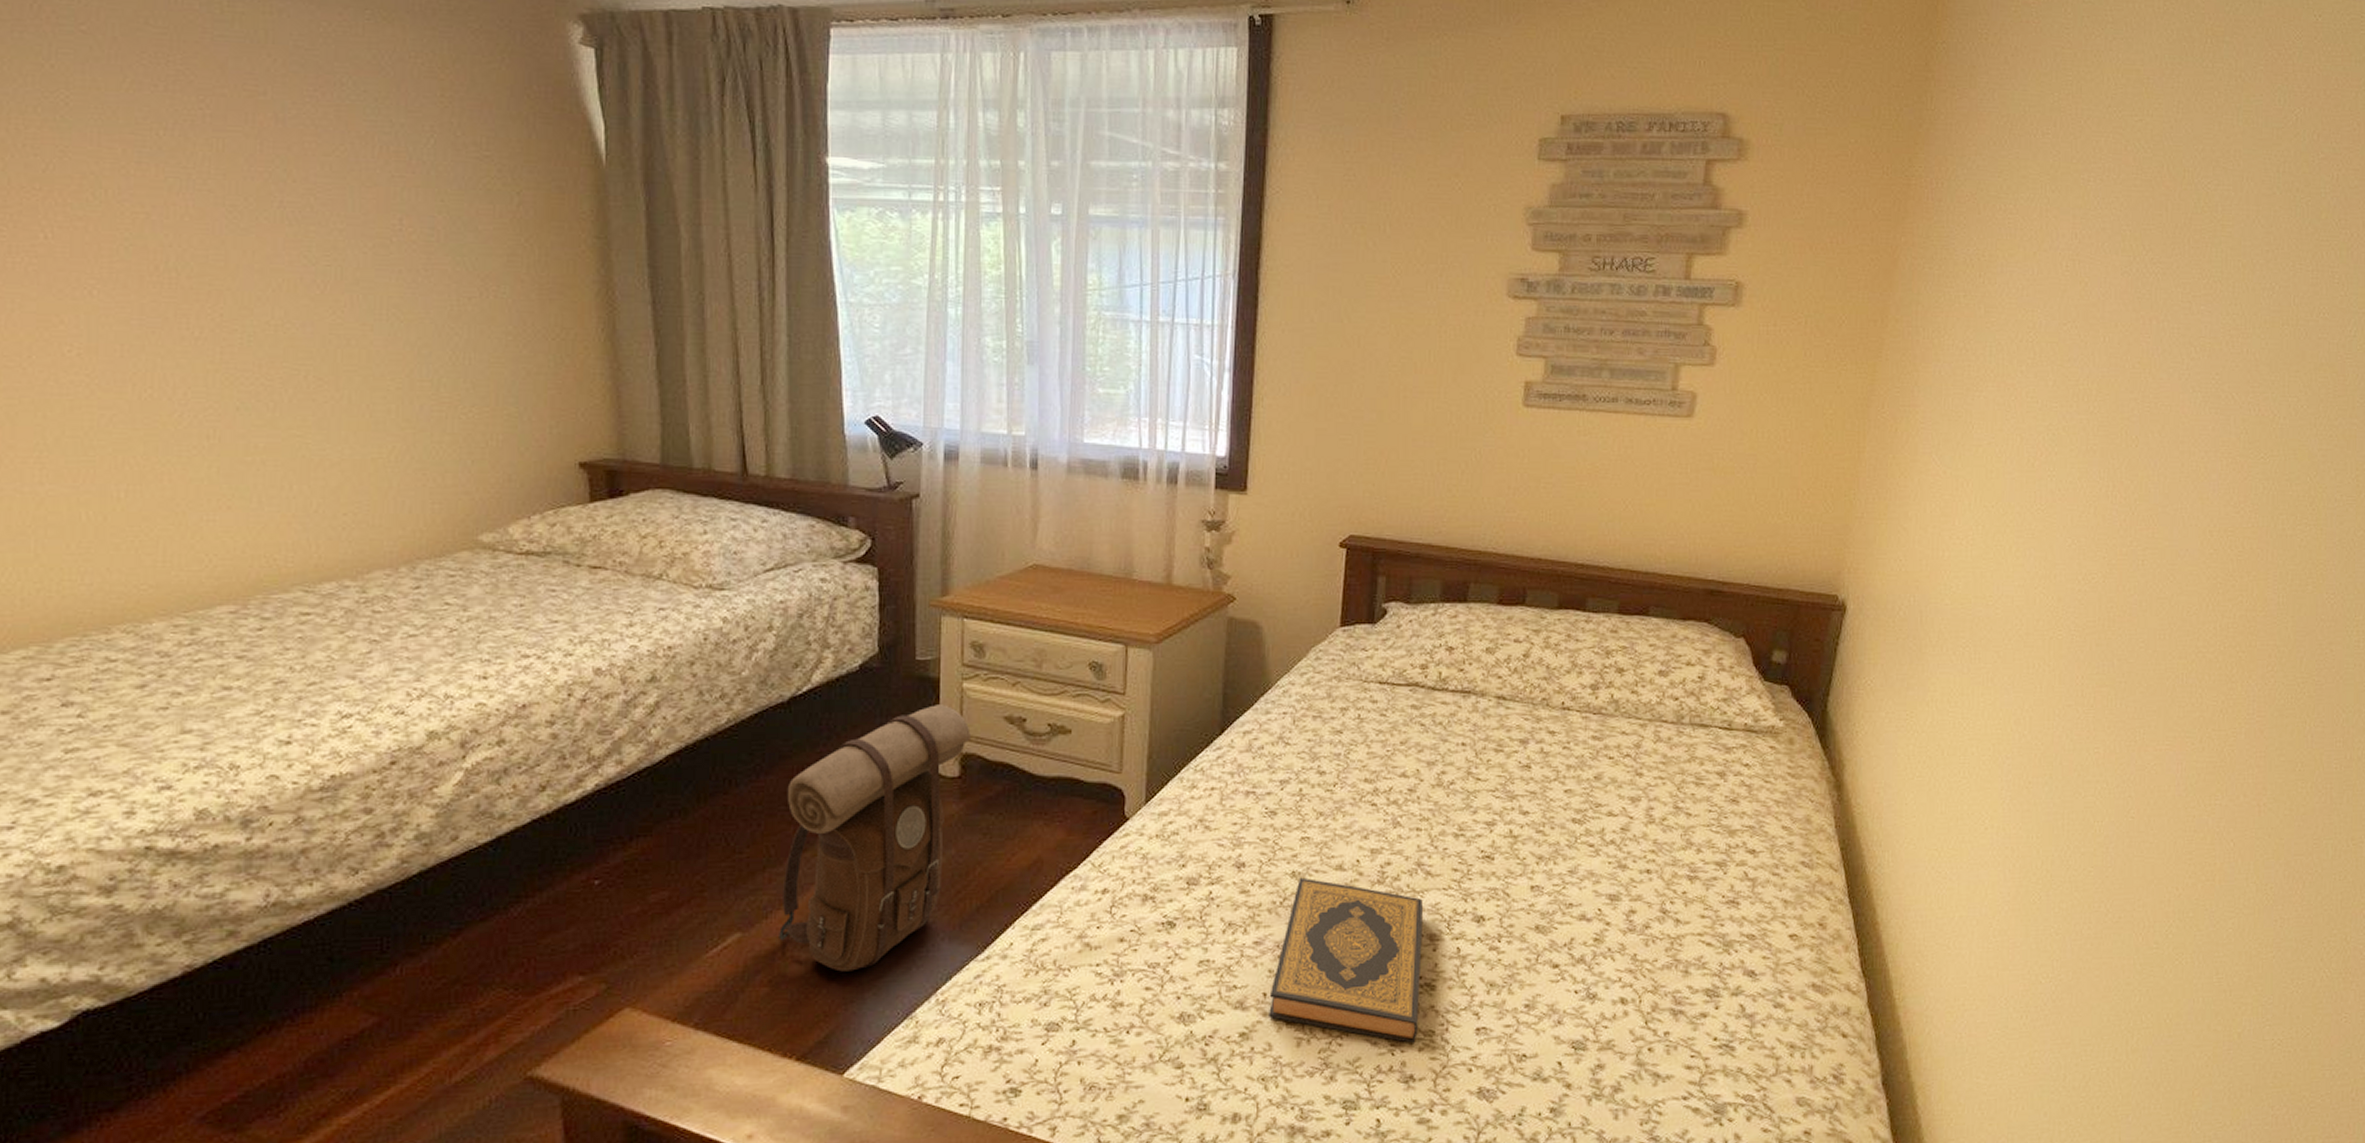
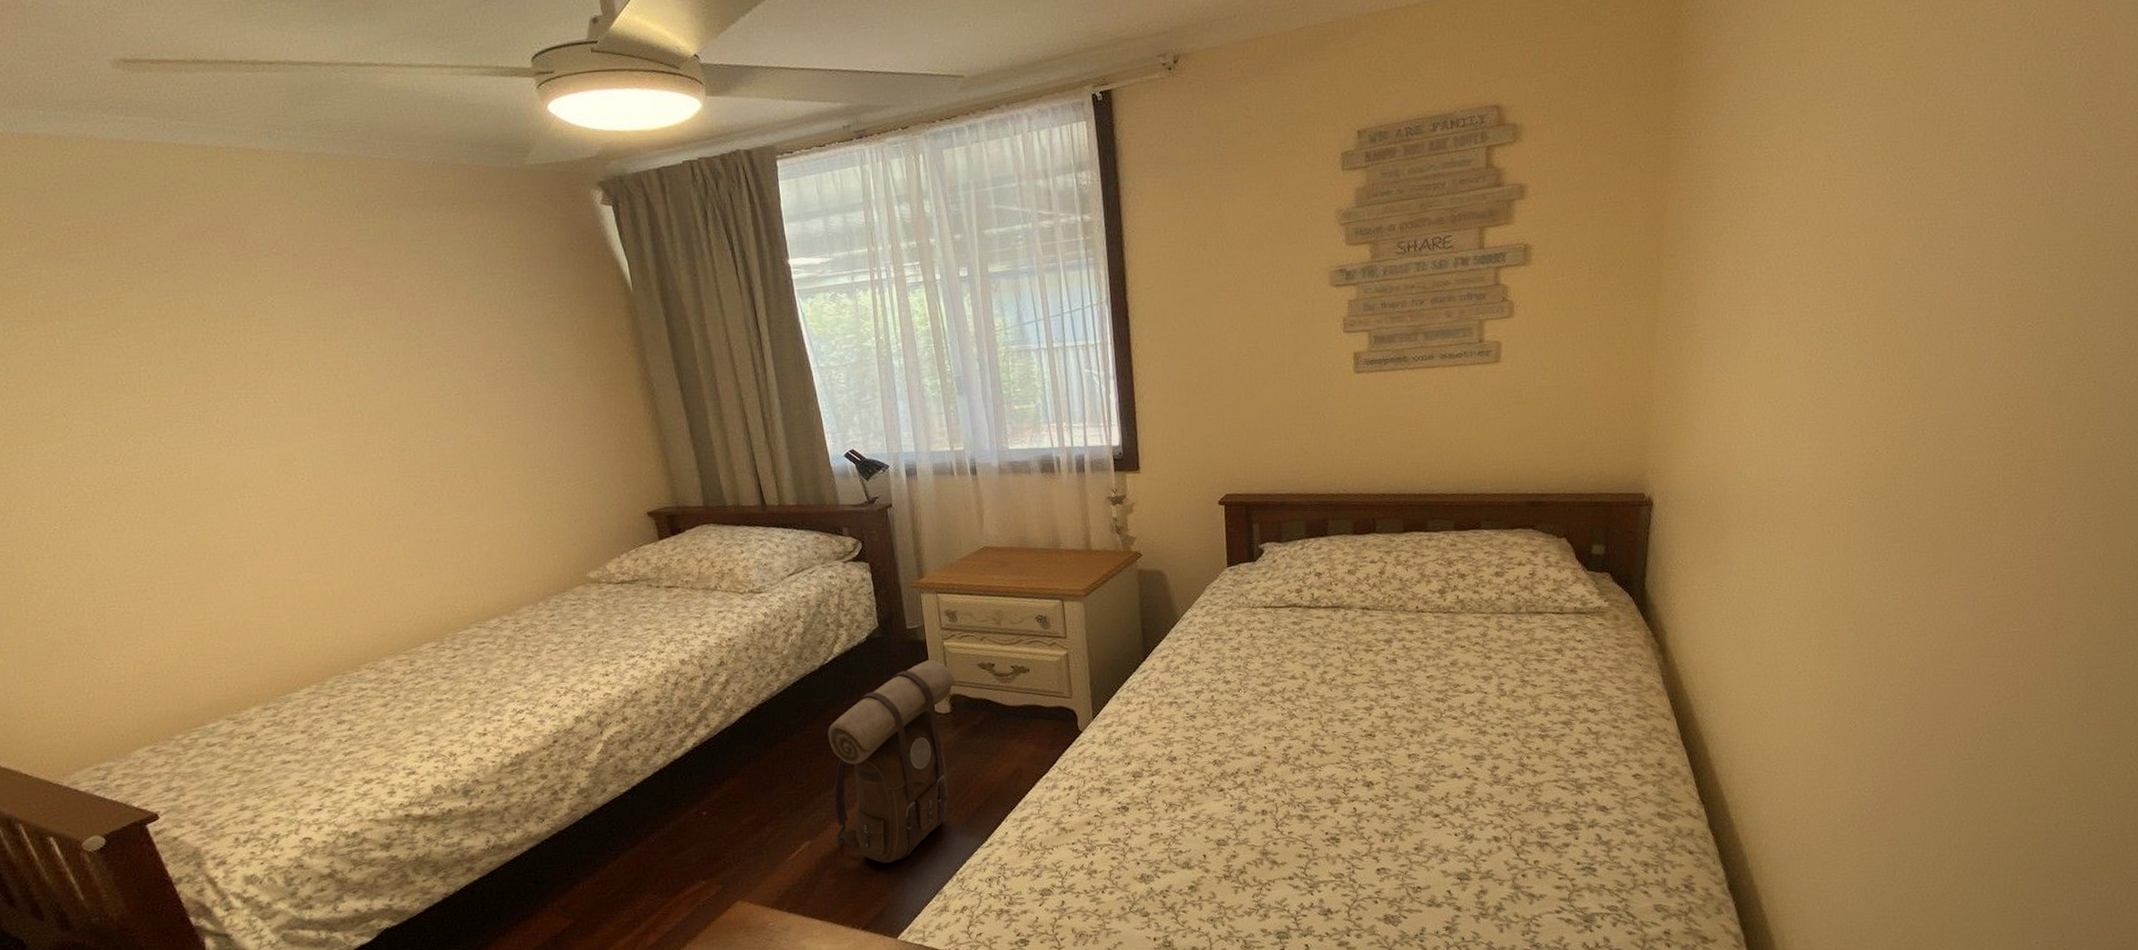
hardback book: present [1269,877,1424,1043] -> none [1208,764,1330,885]

